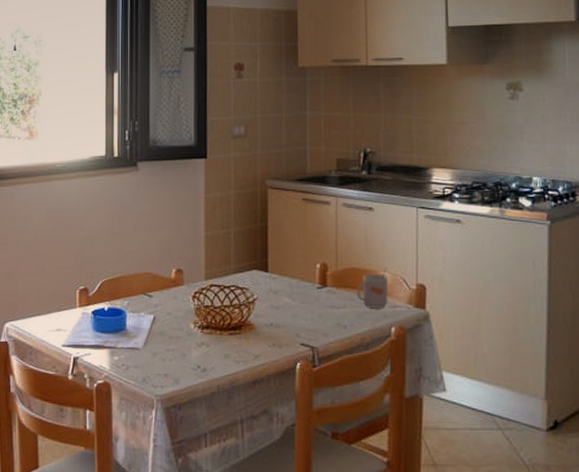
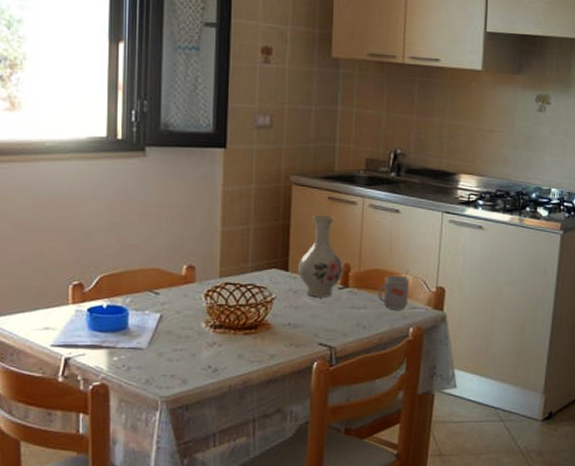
vase: none [277,216,321,297] -> present [298,215,343,297]

